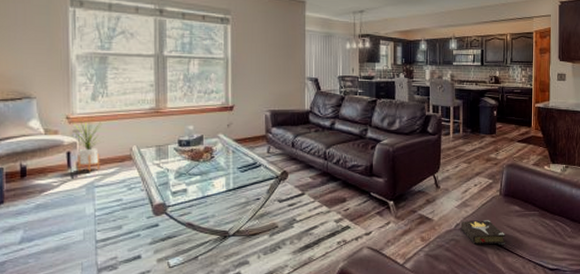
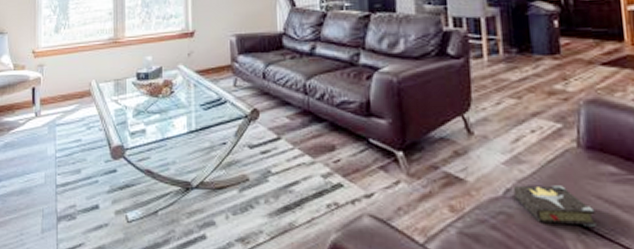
house plant: present [72,118,102,172] -> none [37,51,64,109]

